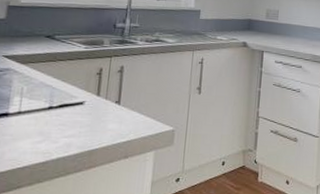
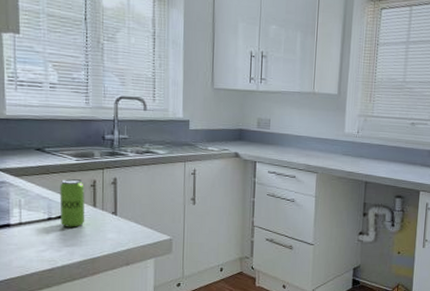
beverage can: none [61,67,90,117] -> present [60,179,85,228]

